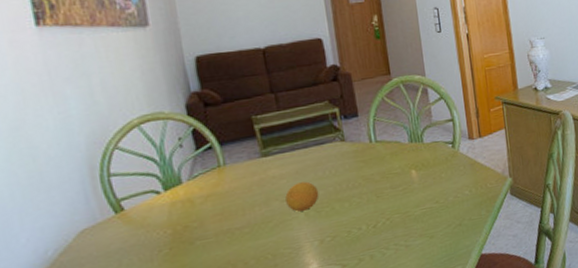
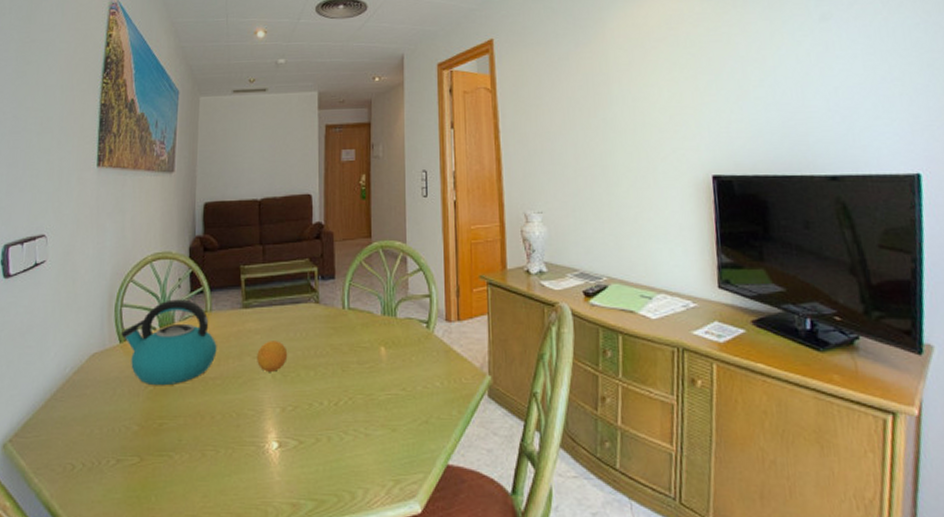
kettle: none [115,158,239,248] -> present [121,299,217,386]

